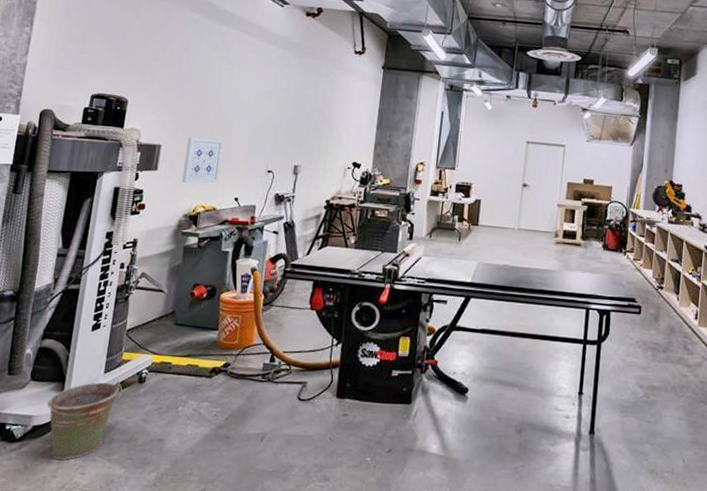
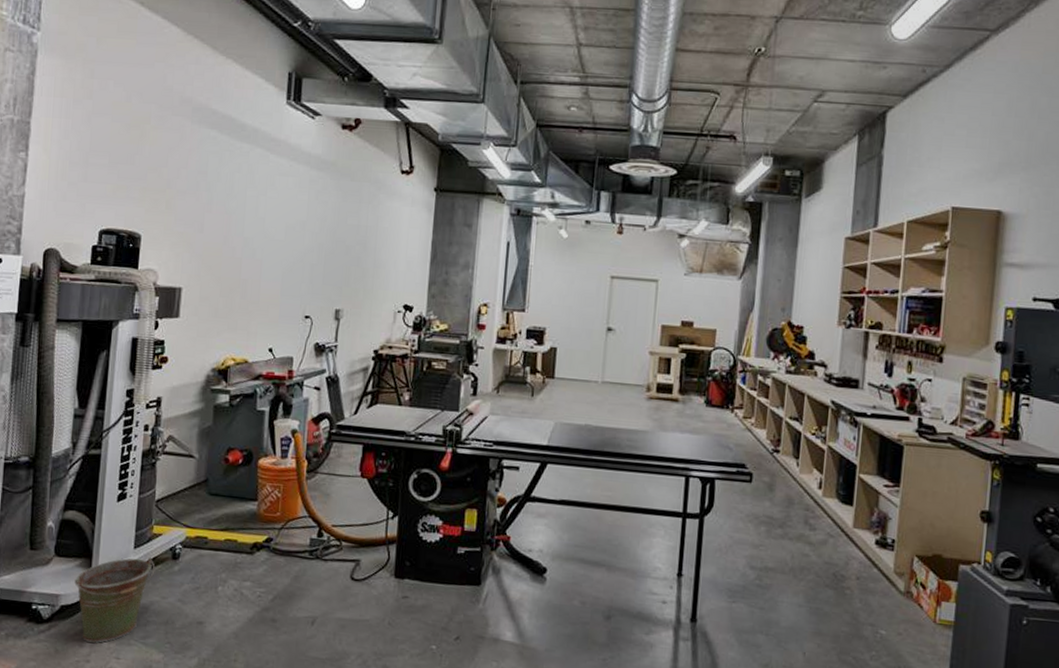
wall art: present [181,138,224,184] -> none [207,279,253,333]

